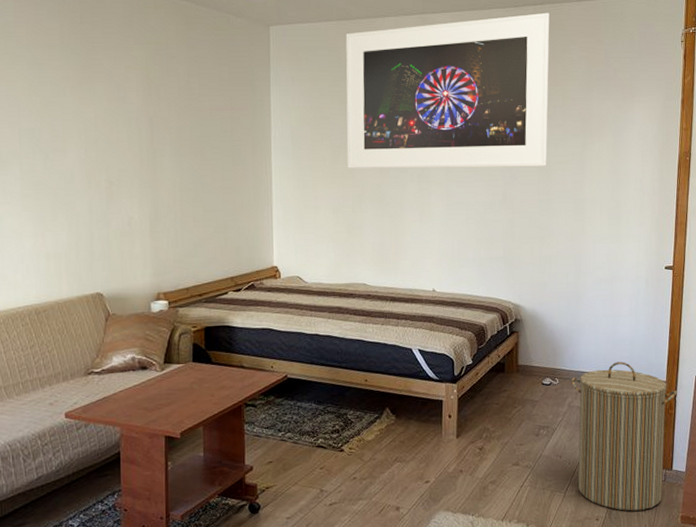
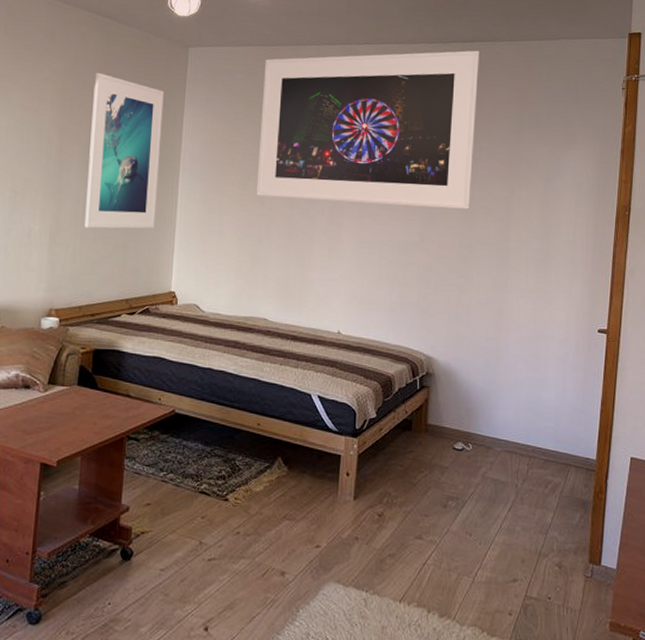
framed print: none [178,57,252,213] -> present [84,72,164,229]
laundry hamper: present [571,361,678,511] -> none [487,432,610,610]

